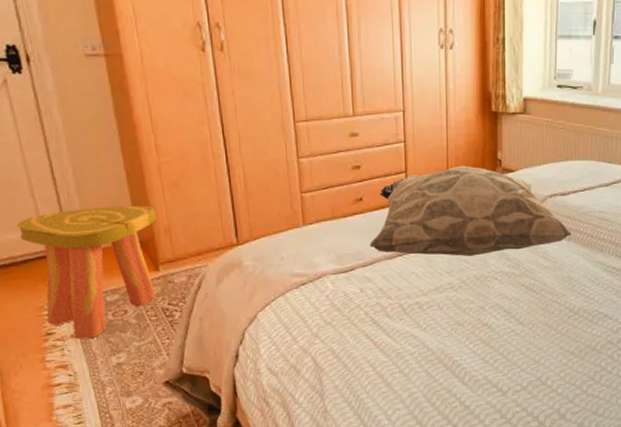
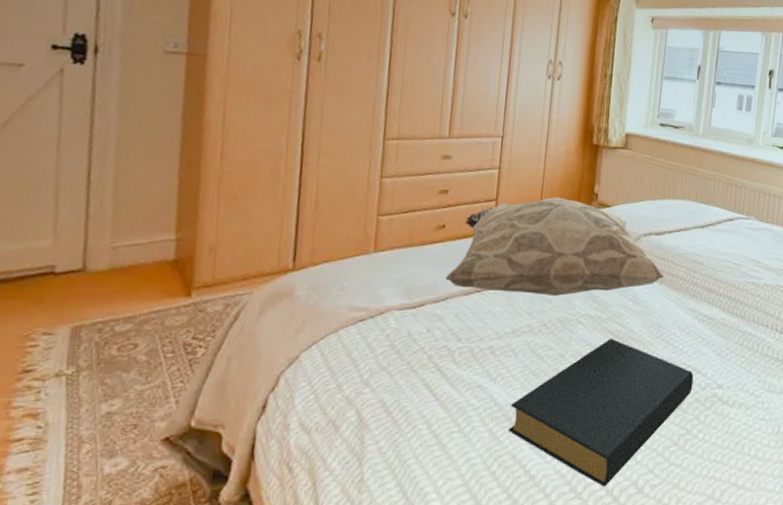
stool: present [17,205,157,339] -> none [25,217,203,379]
hardback book: none [441,291,605,414] -> present [508,338,694,487]

